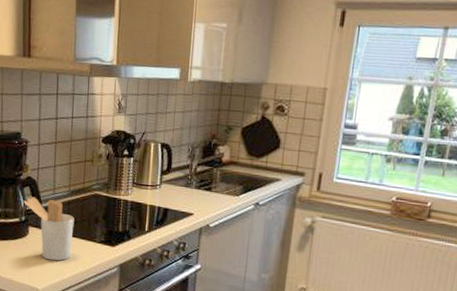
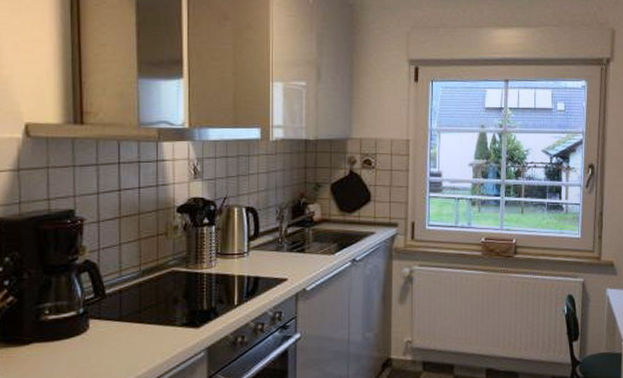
utensil holder: present [24,197,75,261] -> none [81,283,148,356]

